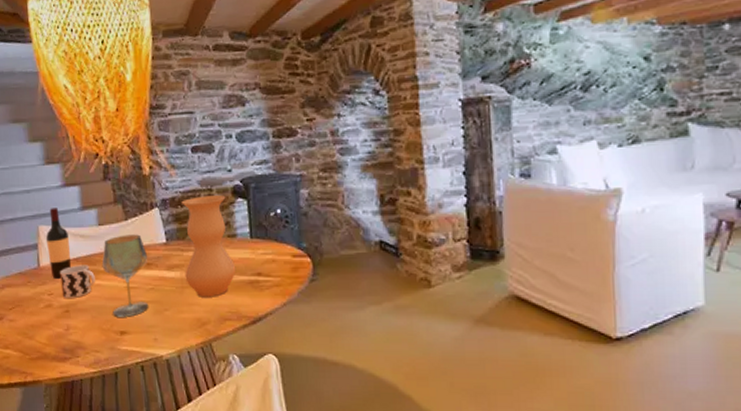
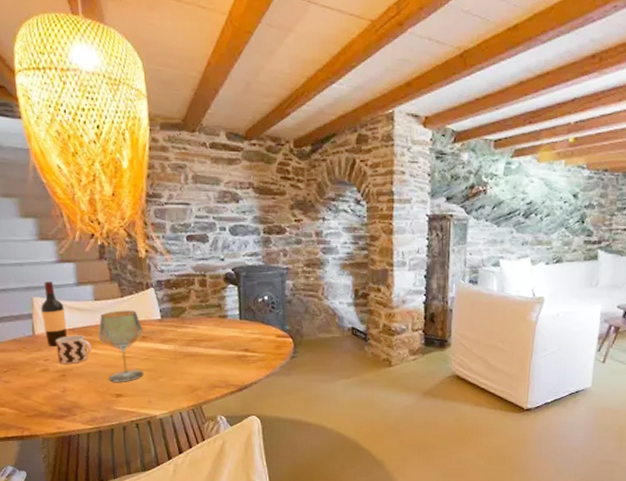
vase: present [181,195,236,297] -> none [176,280,226,368]

